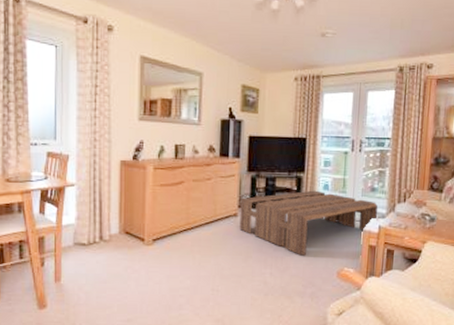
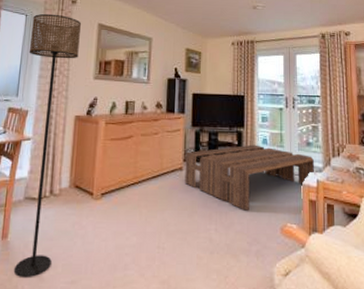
floor lamp: none [63,44,121,317] -> present [13,13,82,279]

